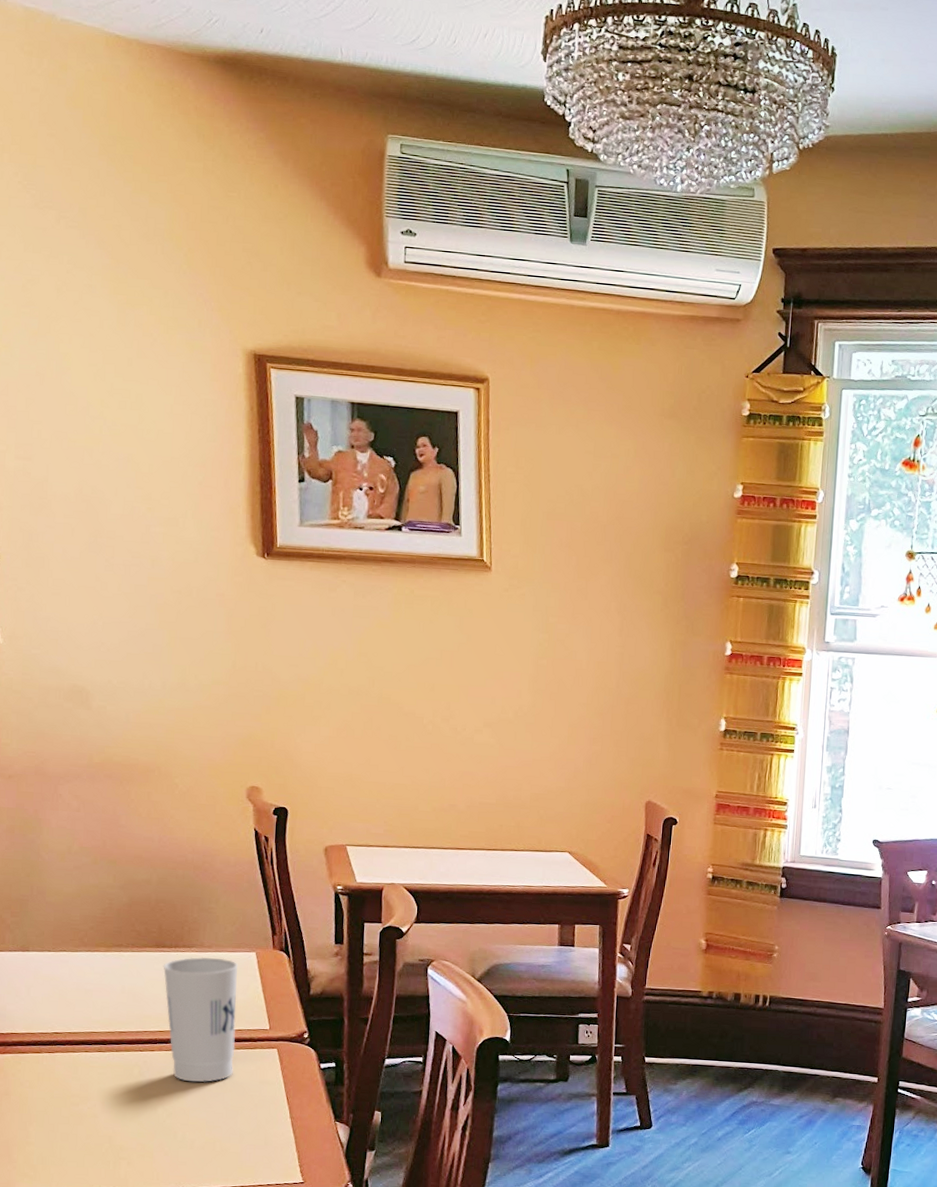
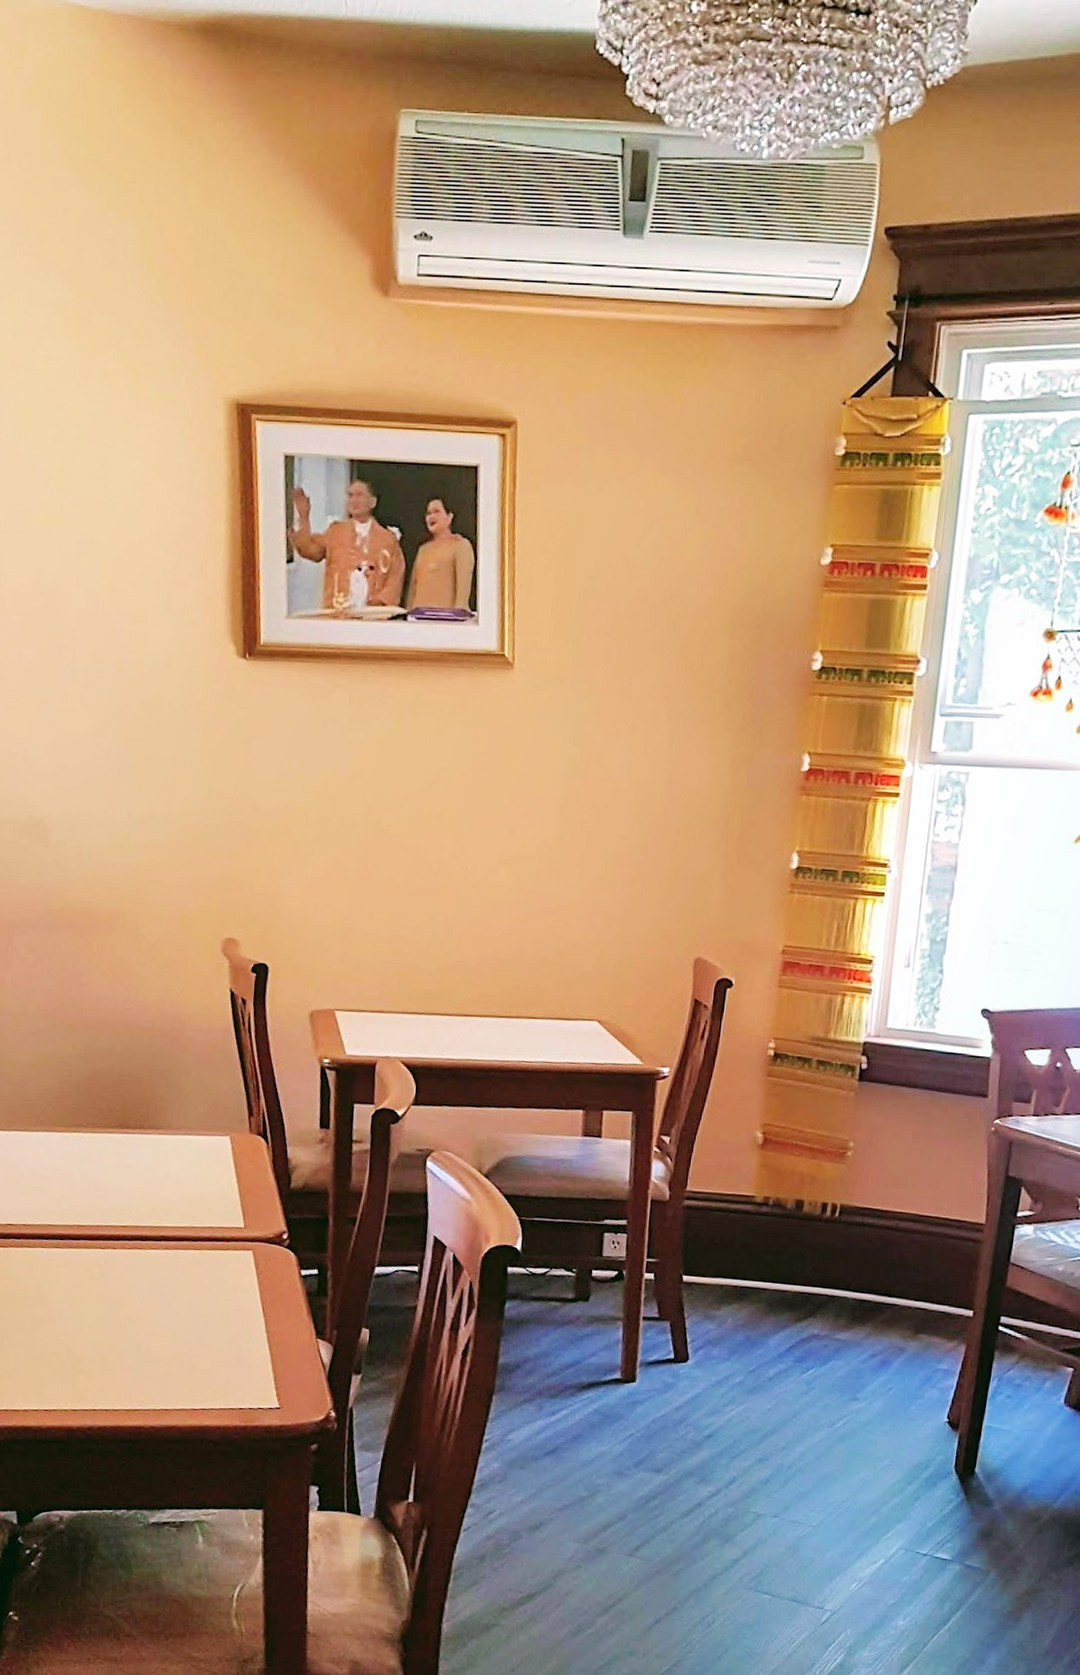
cup: present [163,957,239,1083] -> none [126,1140,211,1287]

